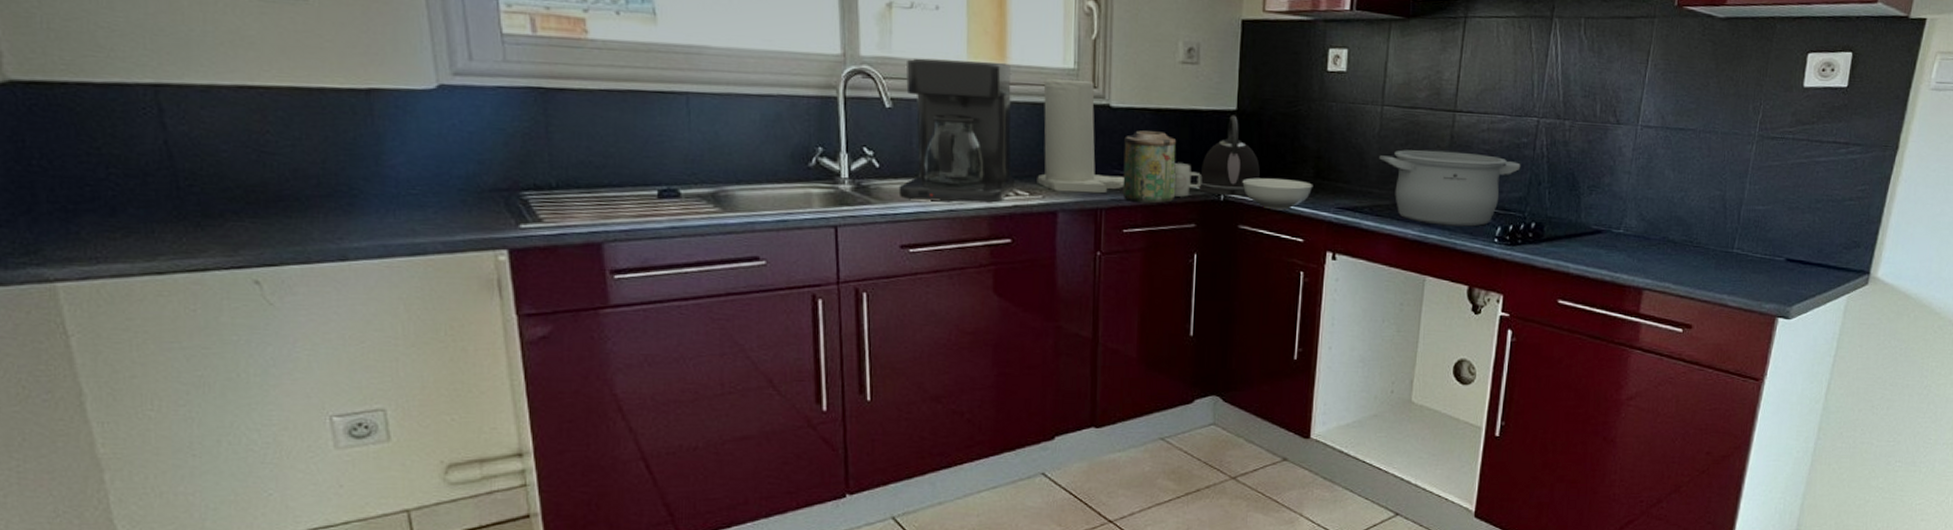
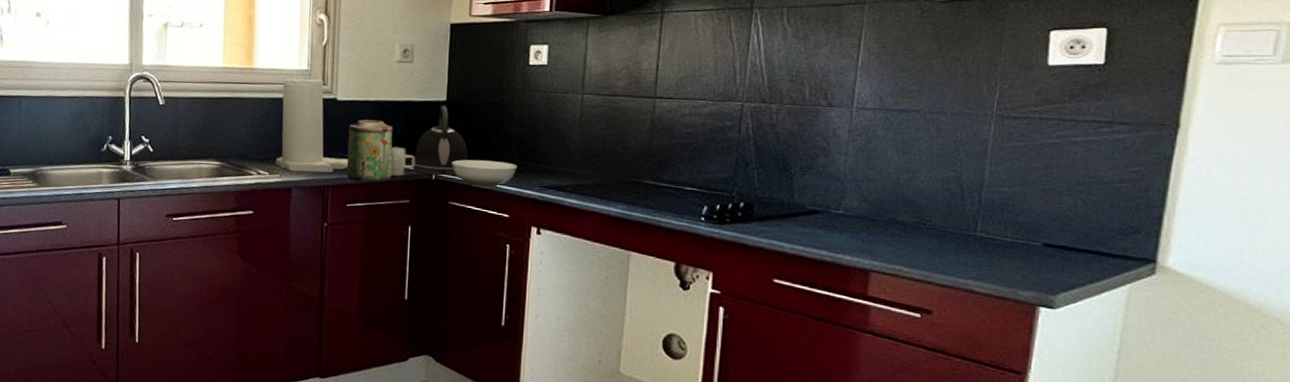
coffee maker: present [898,58,1016,203] -> none [166,65,258,181]
cooking pot: present [1379,150,1521,227] -> none [581,133,726,206]

